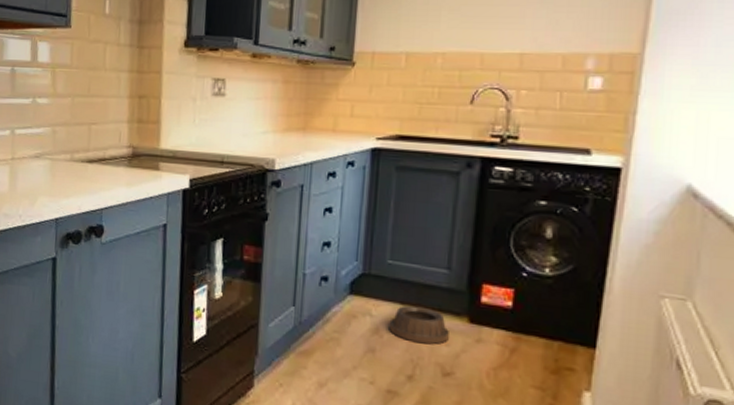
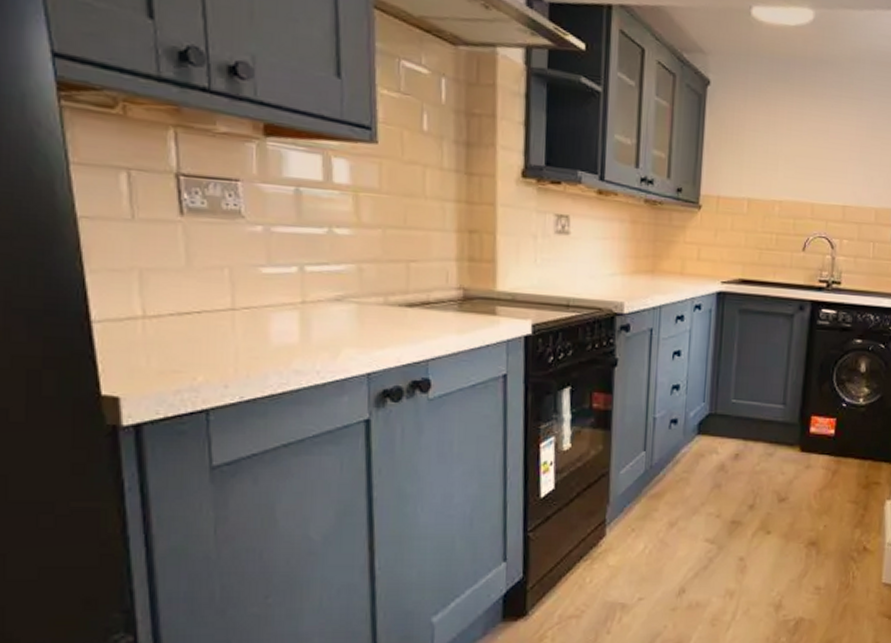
pet bowl: present [389,305,449,345] -> none [733,440,784,475]

